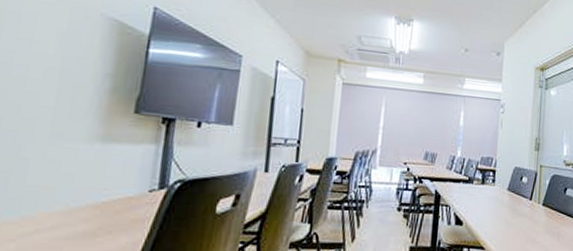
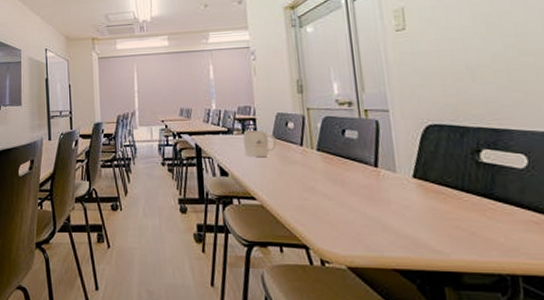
mug: none [481,182,511,209] -> present [243,131,277,158]

